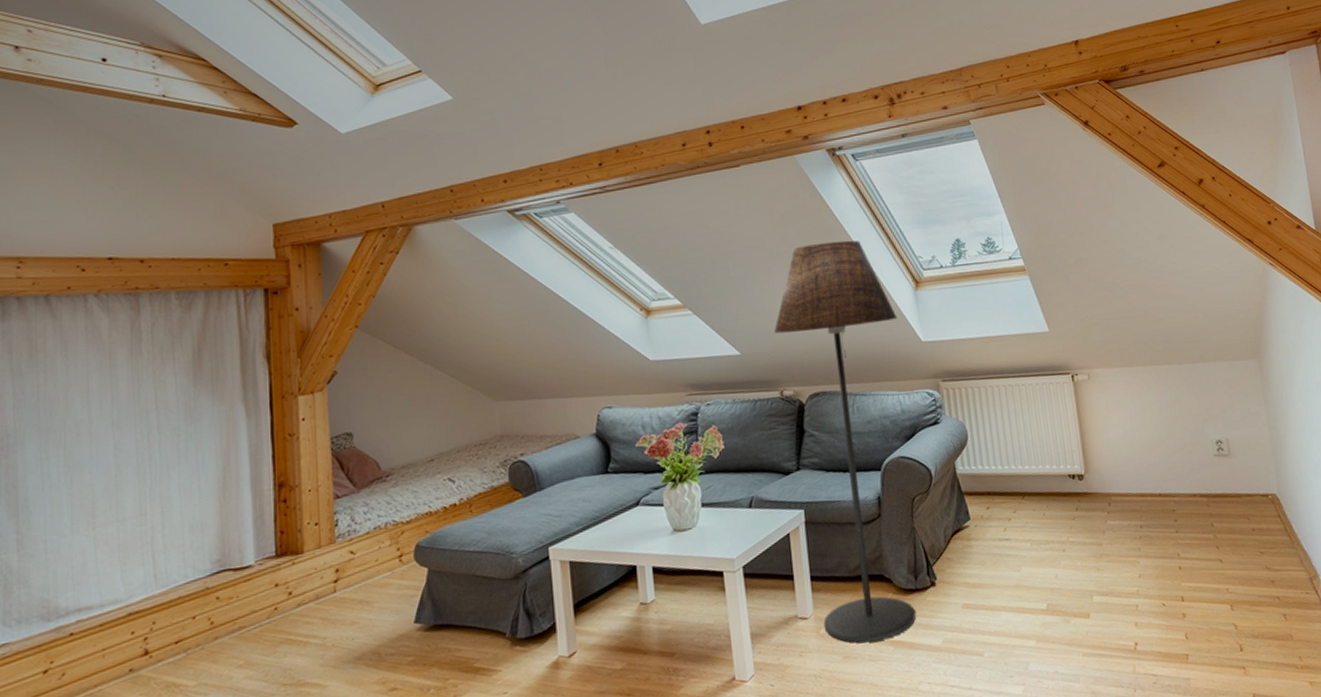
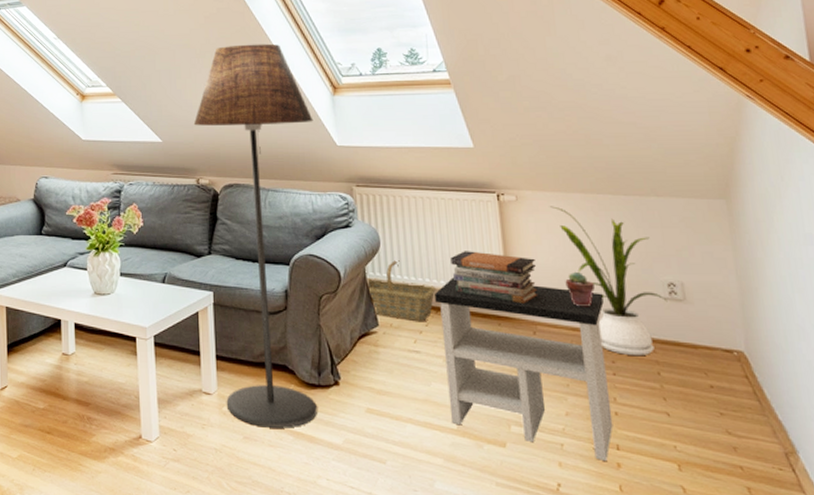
basket: none [957,451,1022,510] -> present [367,260,436,322]
side table: none [1020,458,1178,614] -> present [435,277,613,461]
book stack: none [1033,433,1111,478] -> present [451,251,538,304]
house plant: none [1118,381,1217,513] -> present [550,206,668,355]
potted succulent: none [1133,440,1158,474] -> present [565,271,595,307]

